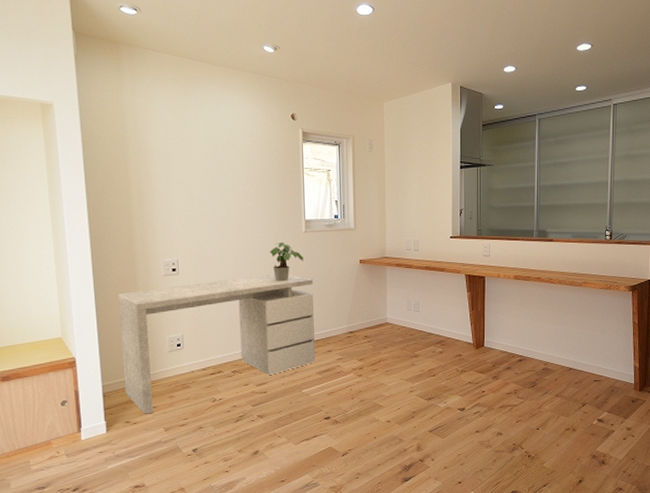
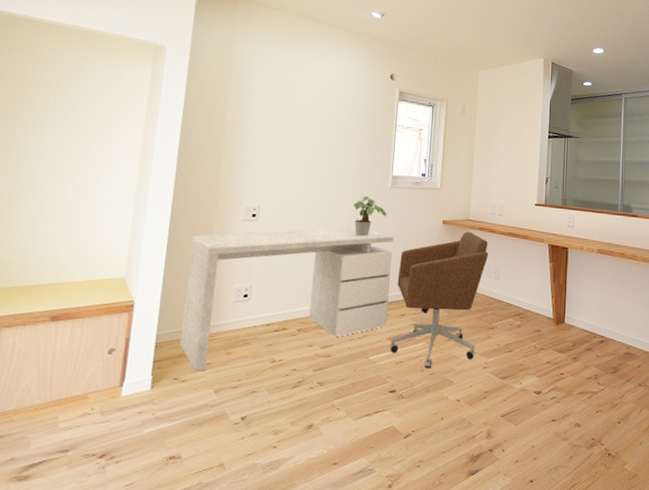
office chair: none [320,268,408,397] -> present [389,231,489,369]

